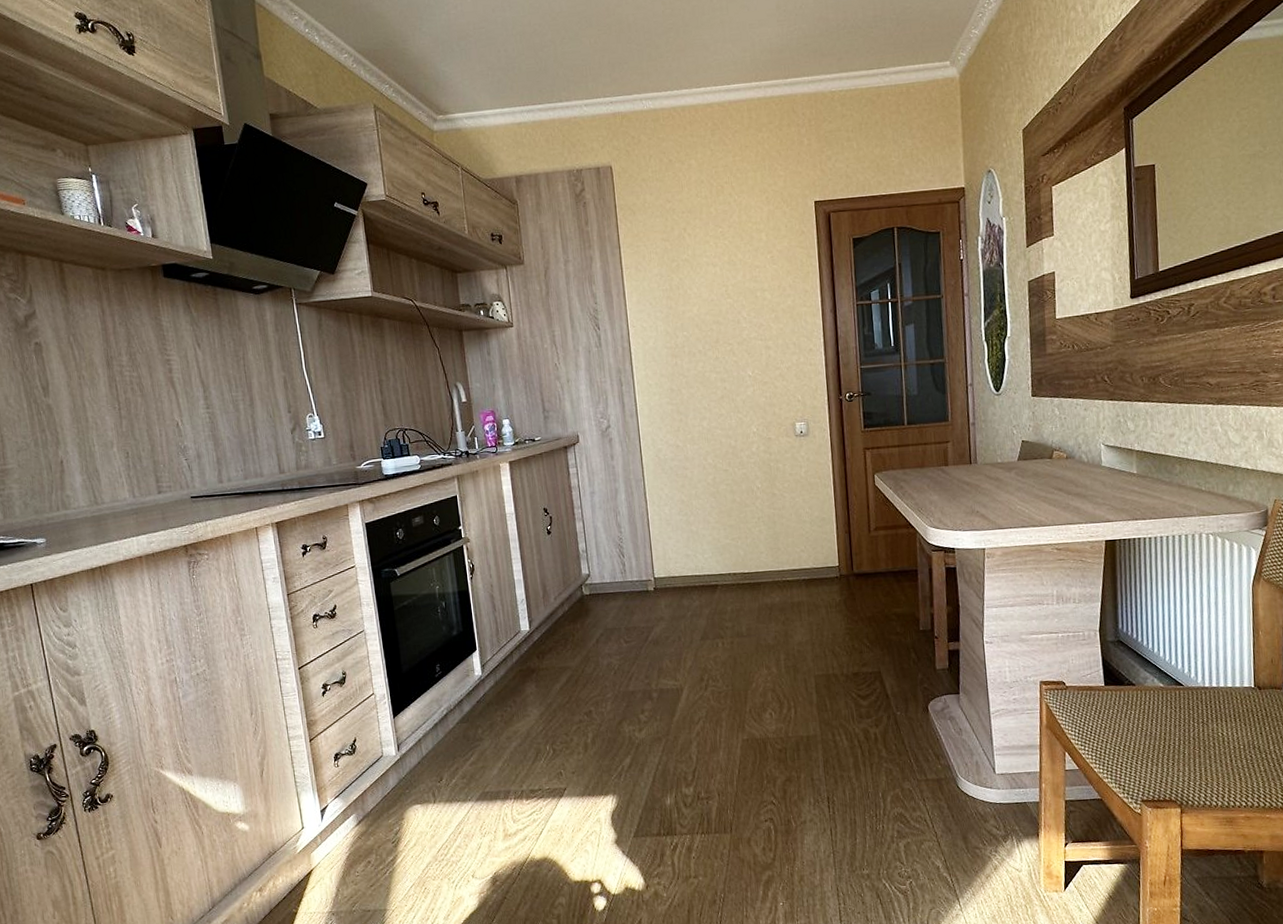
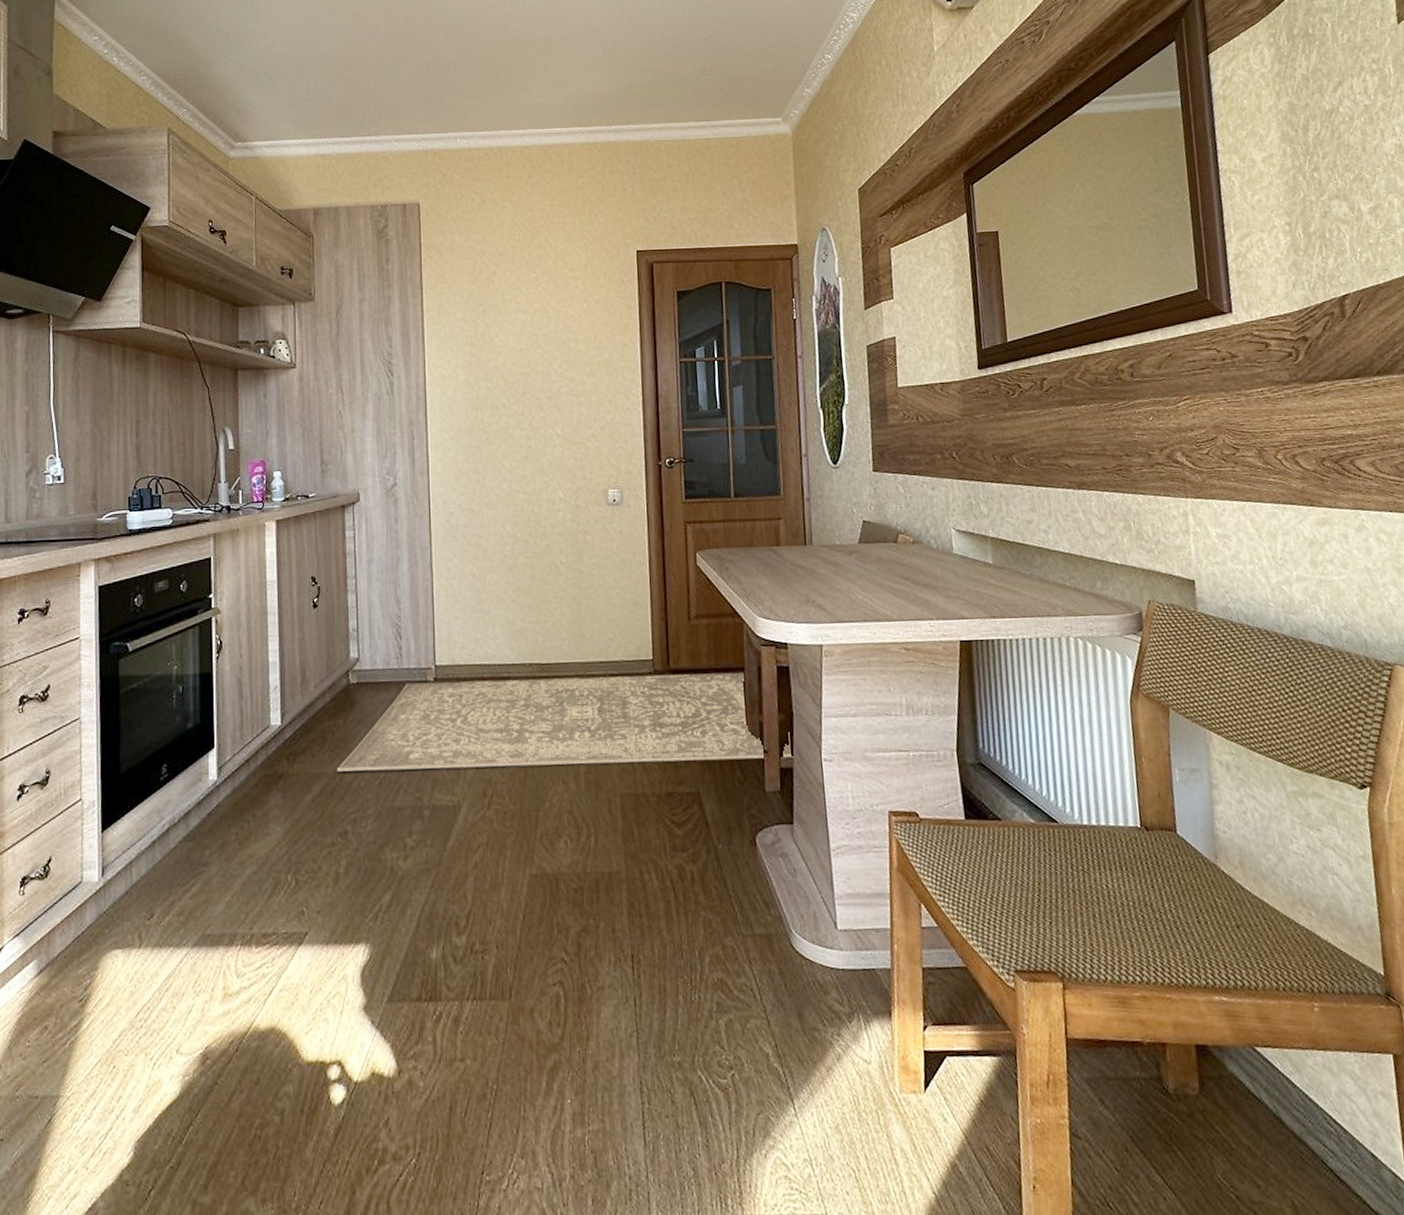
rug: none [578,573,960,666] -> present [336,671,794,772]

